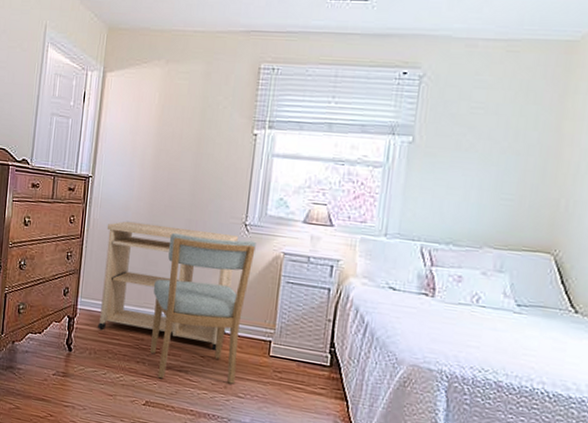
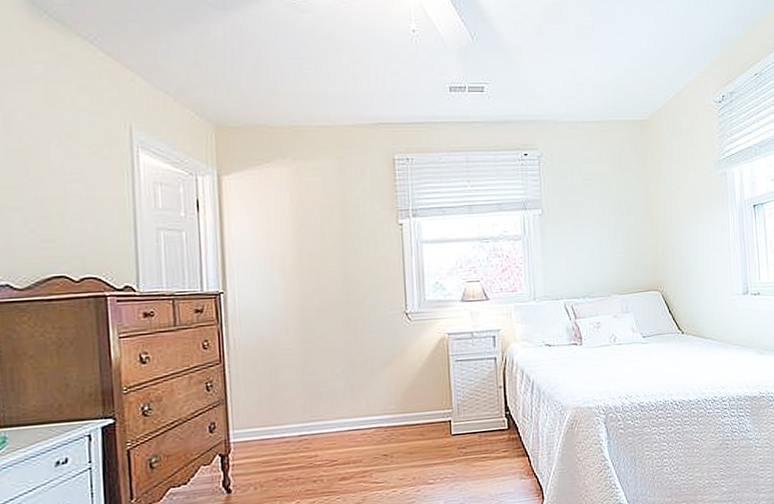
desk: present [98,221,238,350] -> none [251,326,405,460]
chair: present [150,232,256,384] -> none [318,328,422,491]

